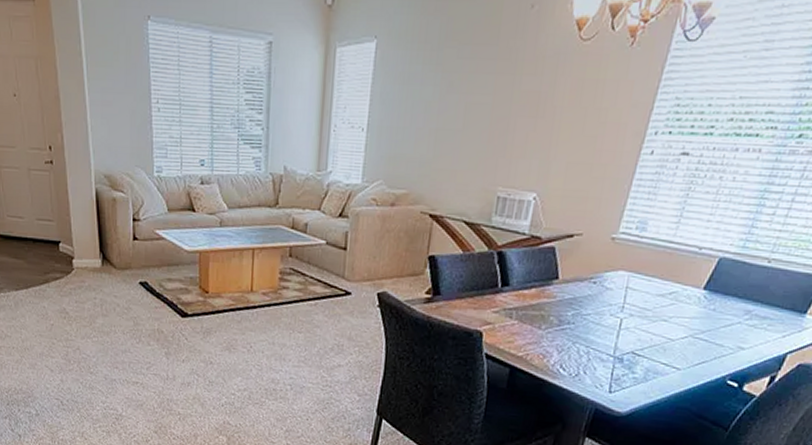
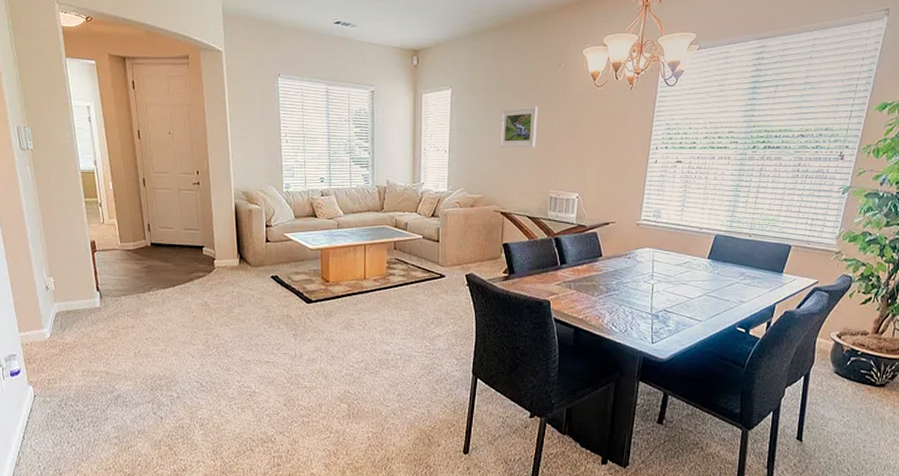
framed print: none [436,67,494,128] -> present [500,106,538,148]

